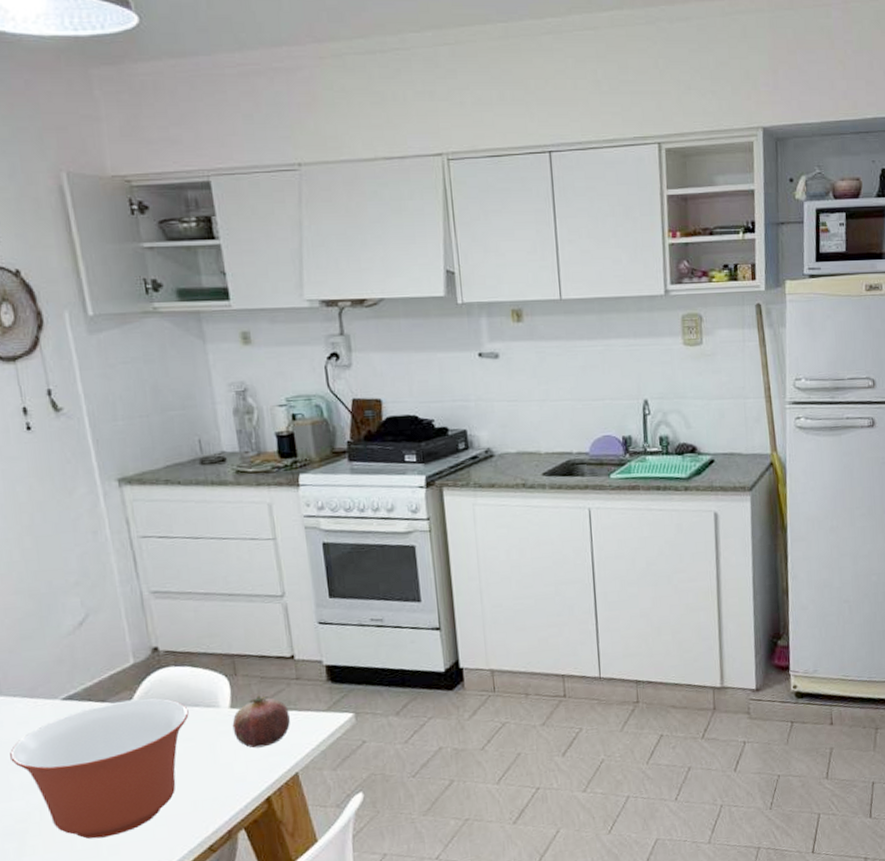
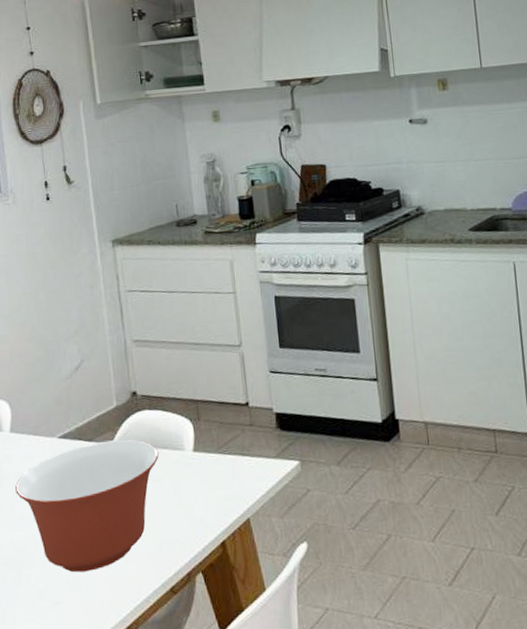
fruit: present [232,695,291,749] -> none [194,439,245,492]

